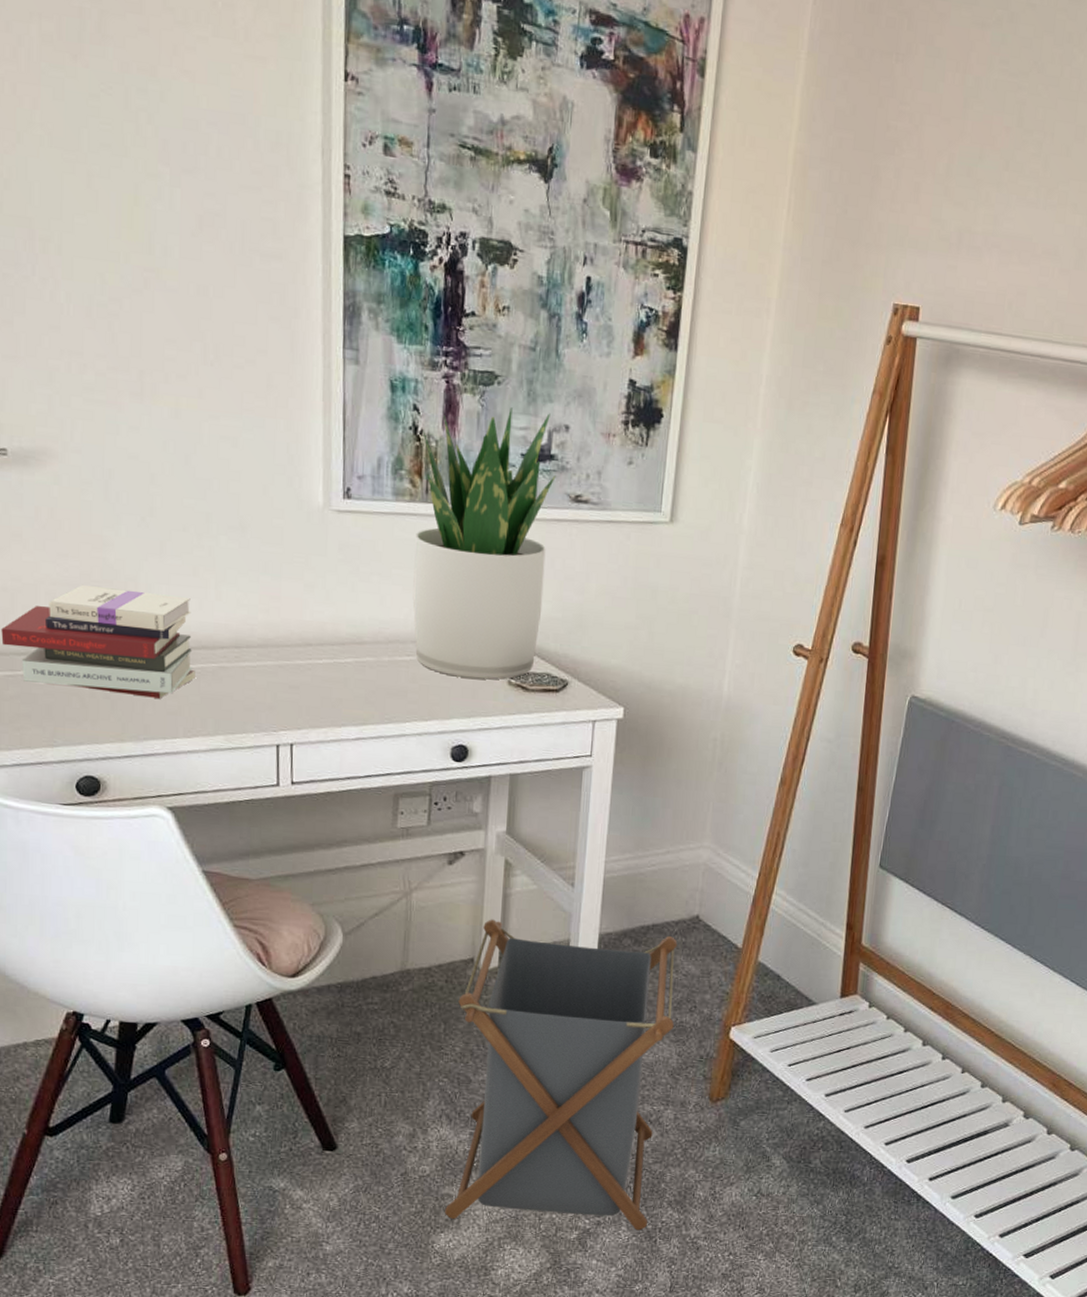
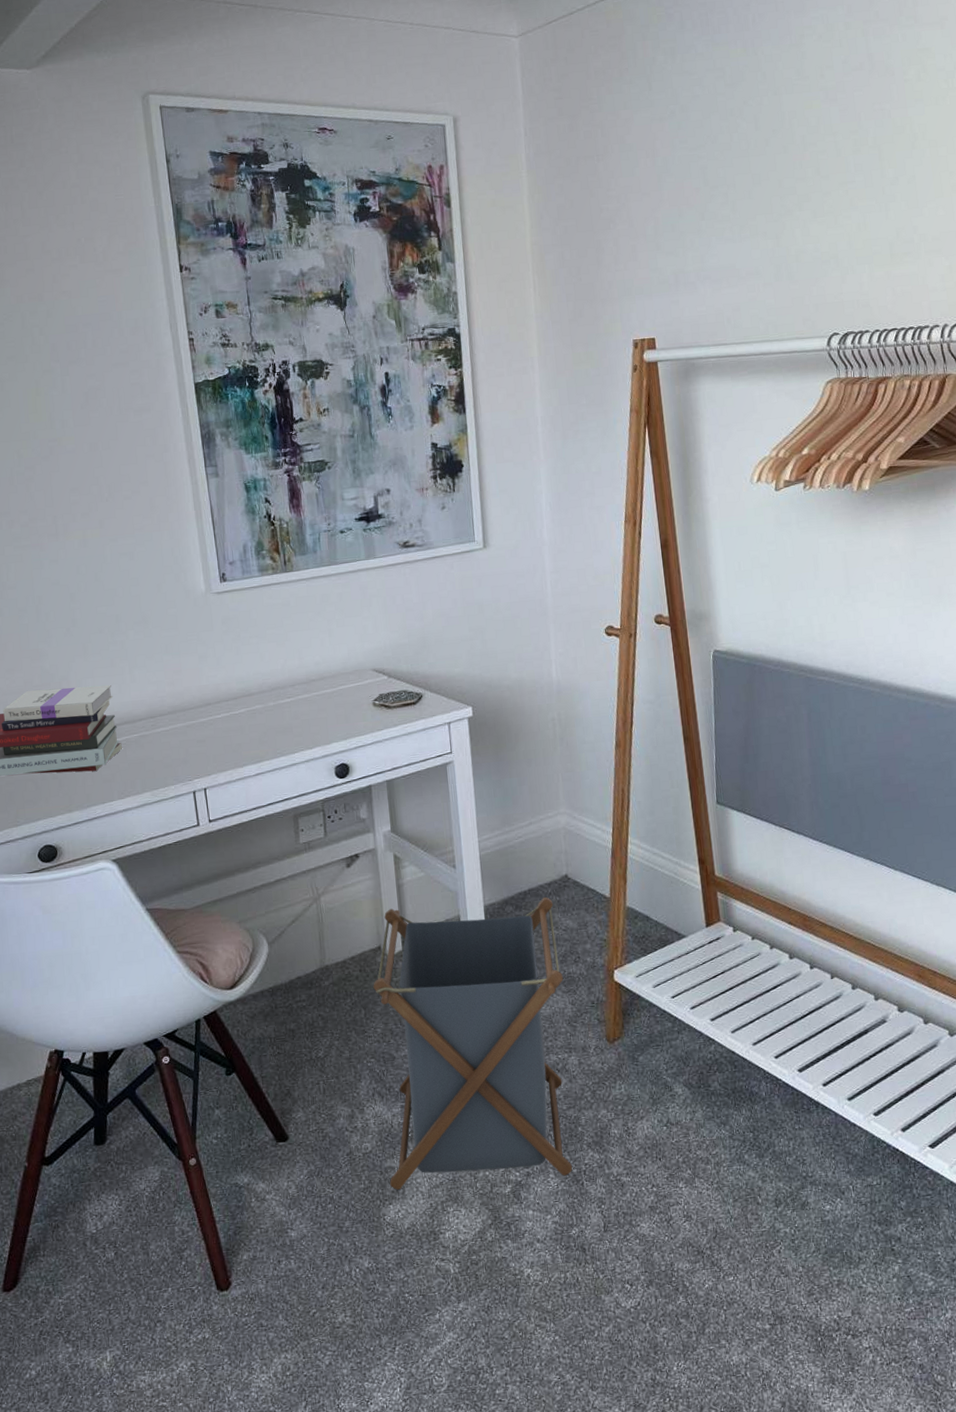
planter: present [412,407,556,680] -> none [275,482,392,708]

